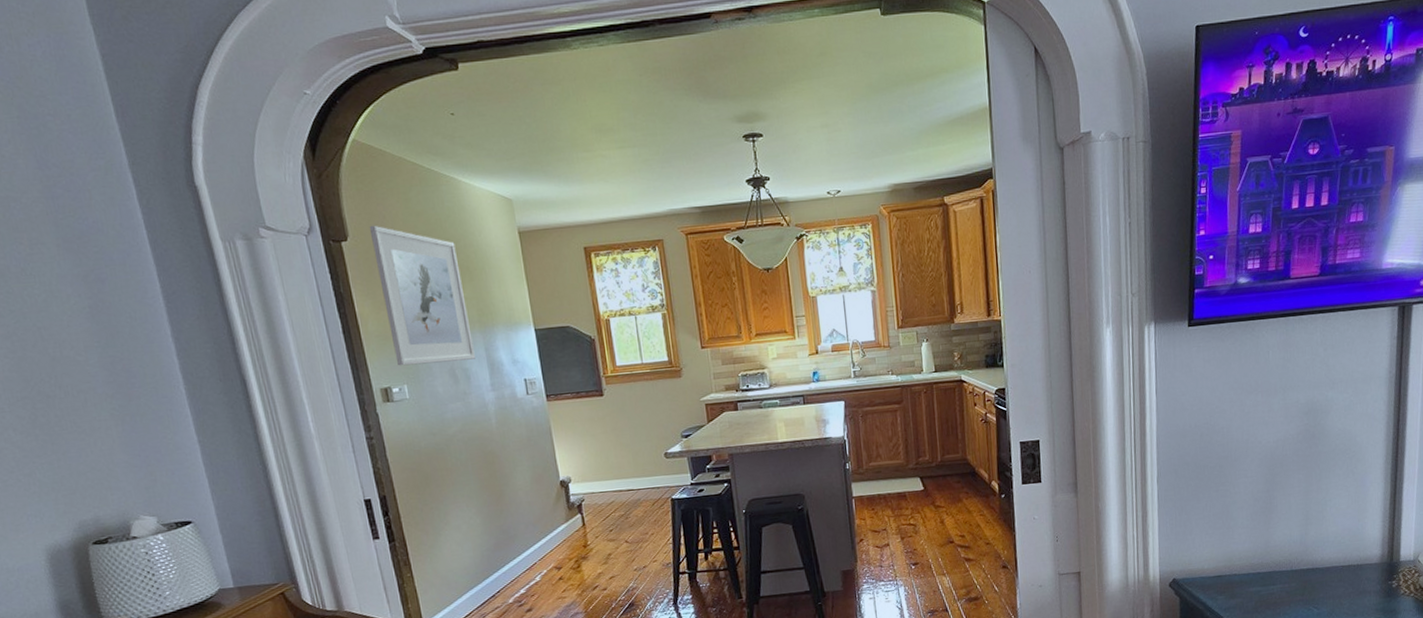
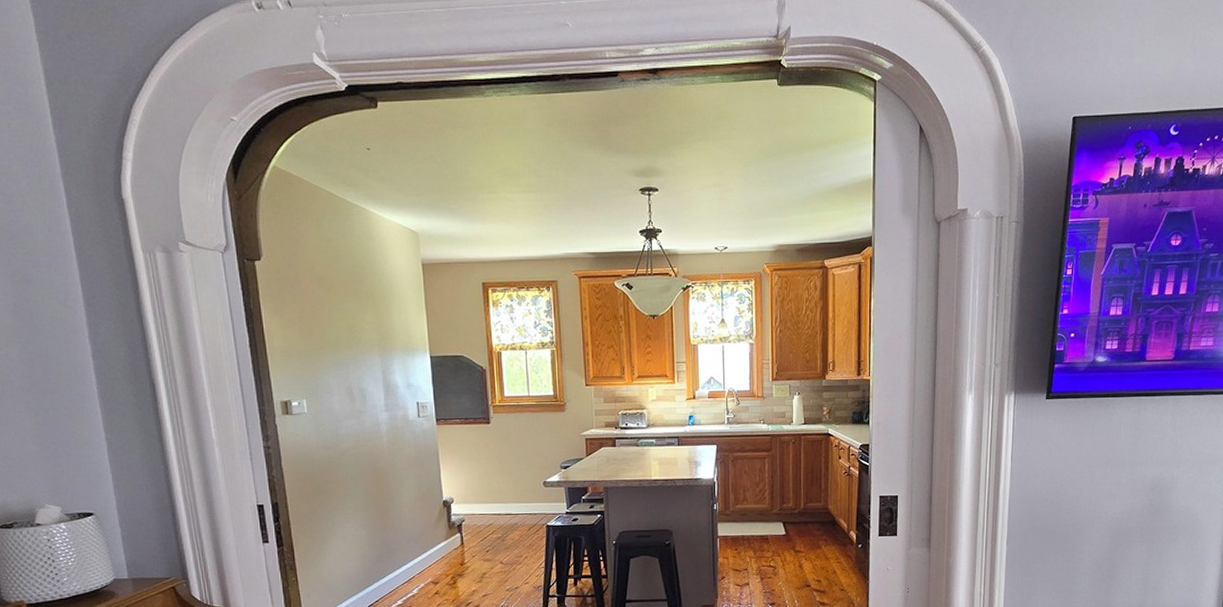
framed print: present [369,225,475,366] -> none [282,247,372,382]

